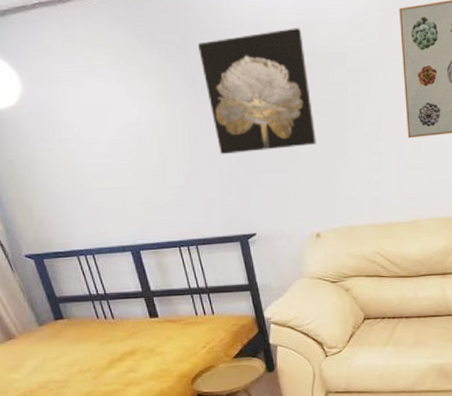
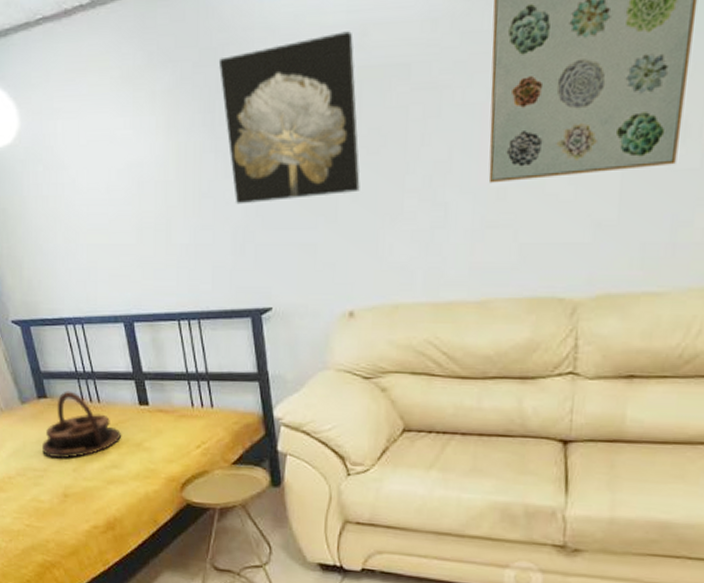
serving tray: none [61,311,135,370] -> present [41,390,121,459]

